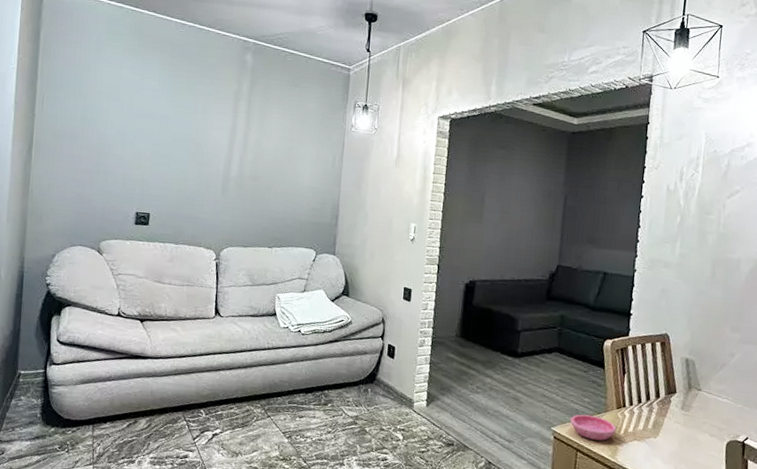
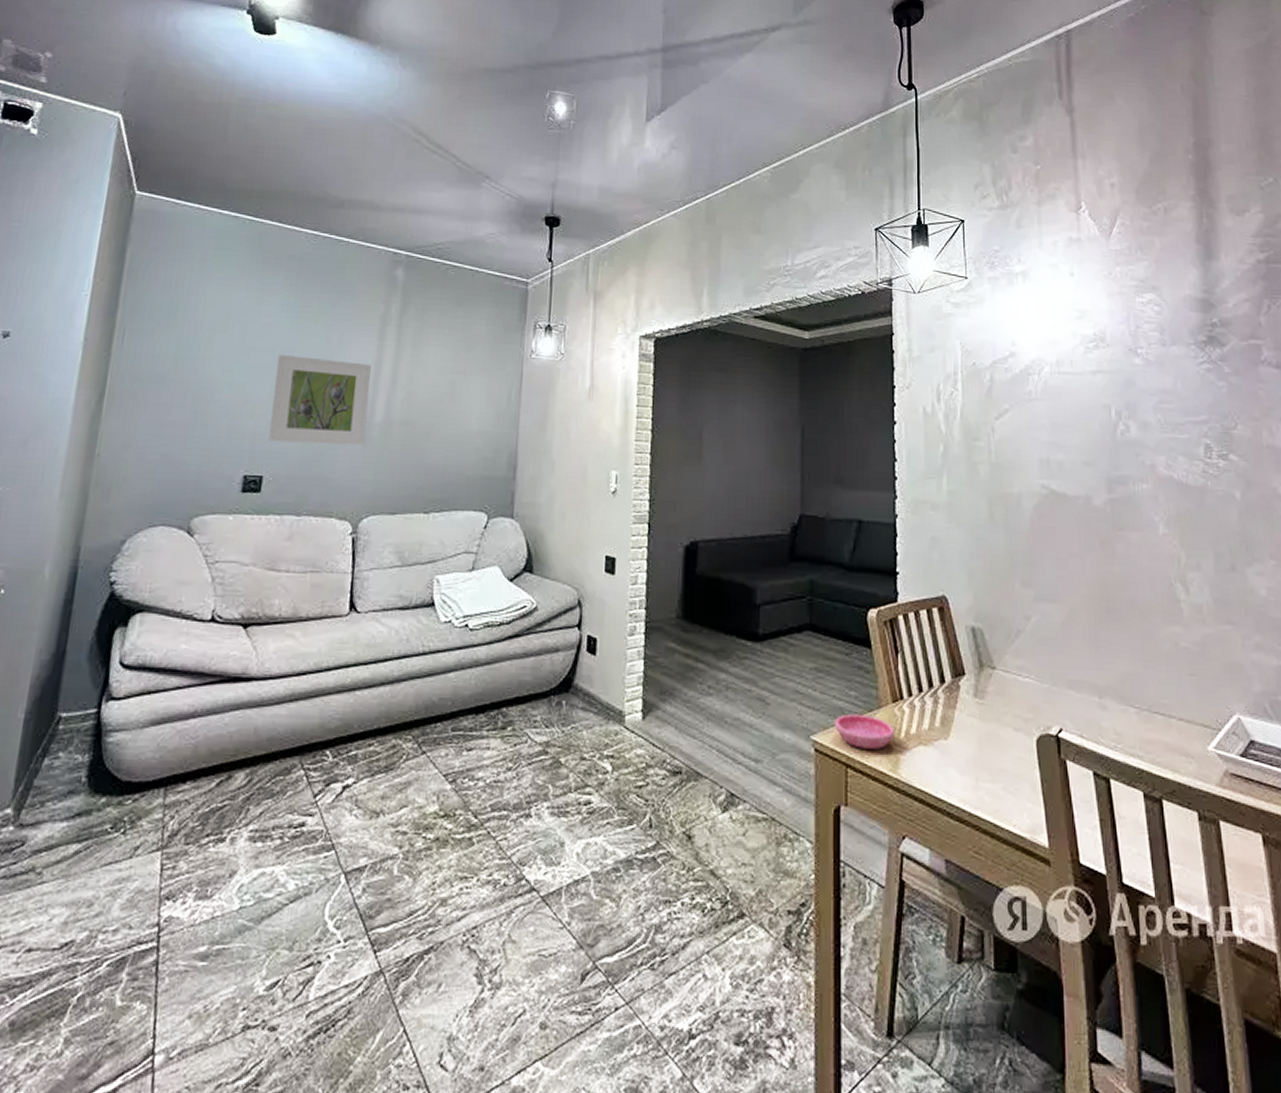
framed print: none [153,120,228,194] -> present [268,354,372,446]

